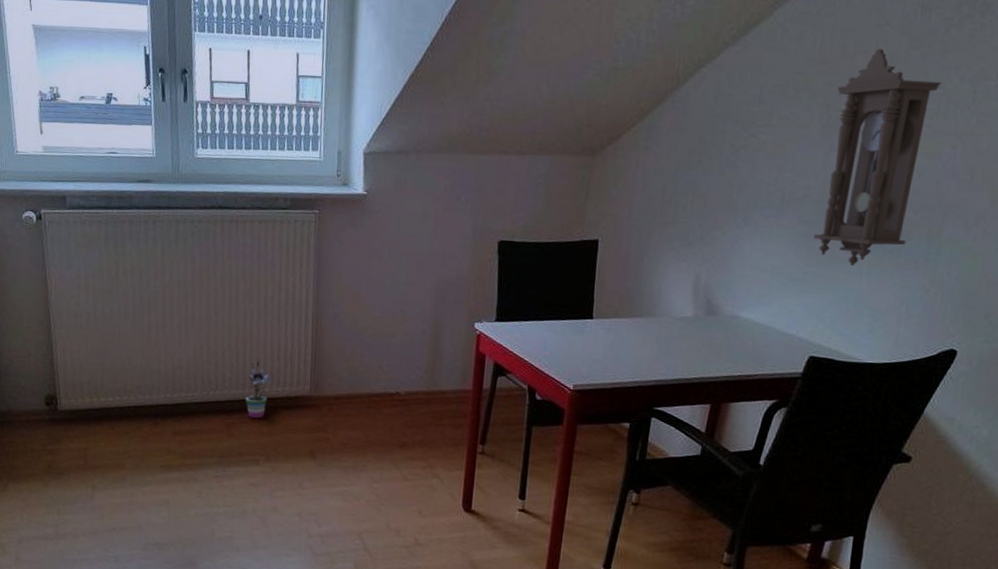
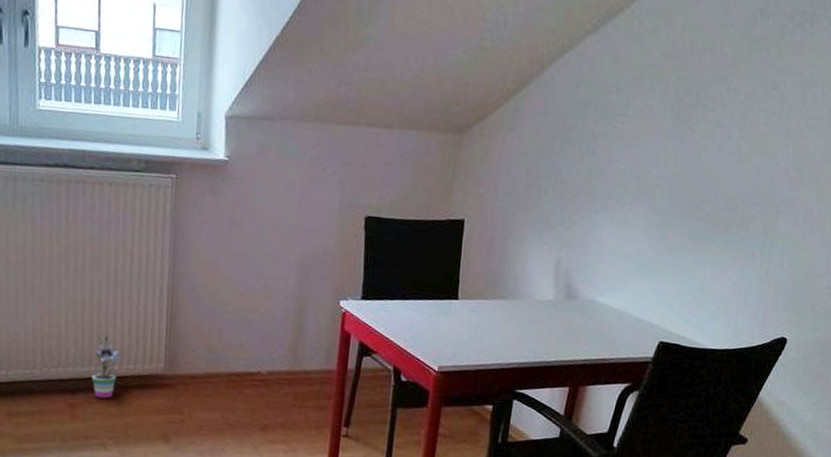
pendulum clock: present [813,48,941,267] -> none [664,48,777,256]

